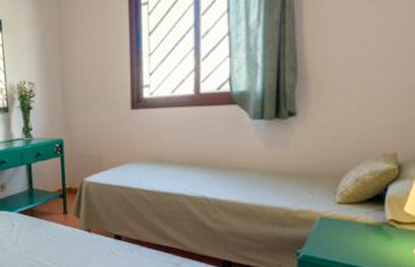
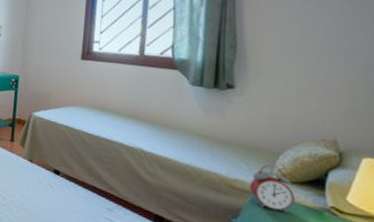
alarm clock: none [313,189,357,234] -> present [249,164,296,213]

